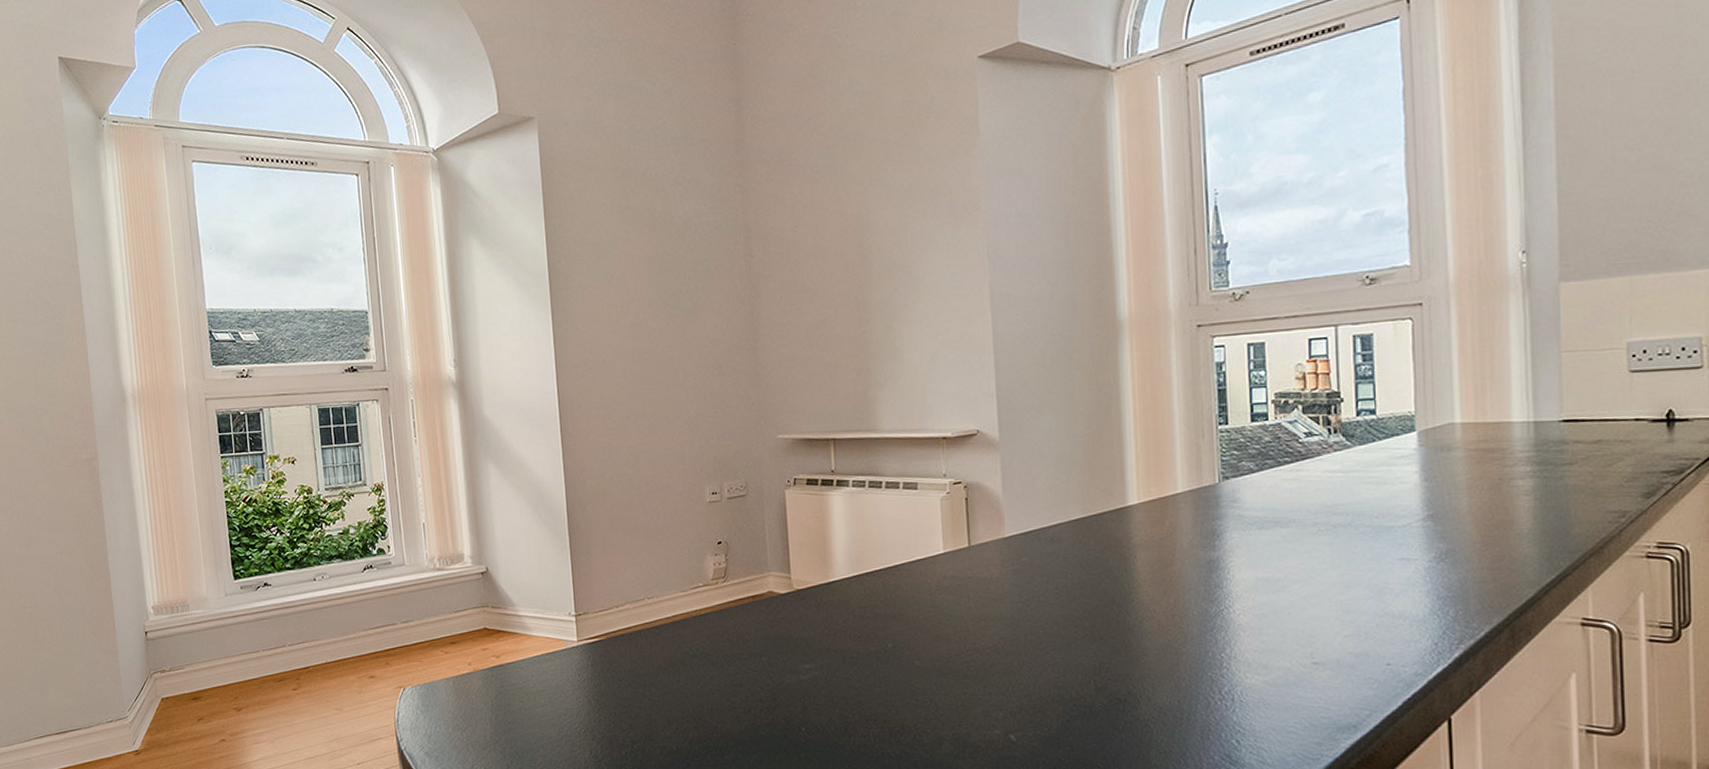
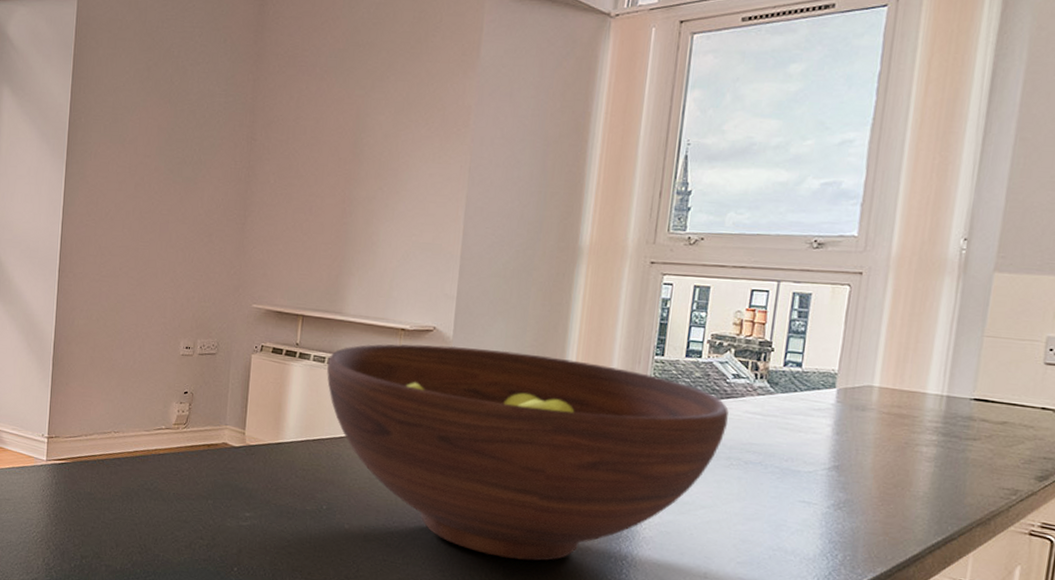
fruit bowl: none [869,443,1308,671] -> present [327,344,729,561]

